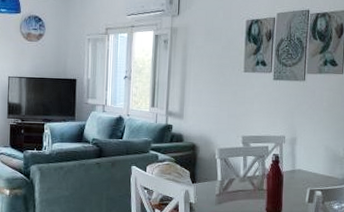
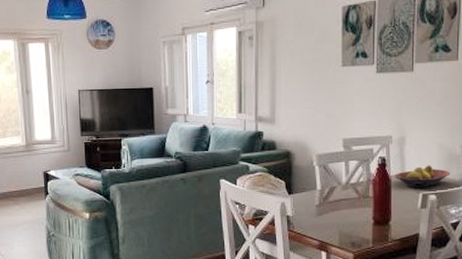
fruit bowl: none [286,164,335,185] -> present [394,165,450,188]

